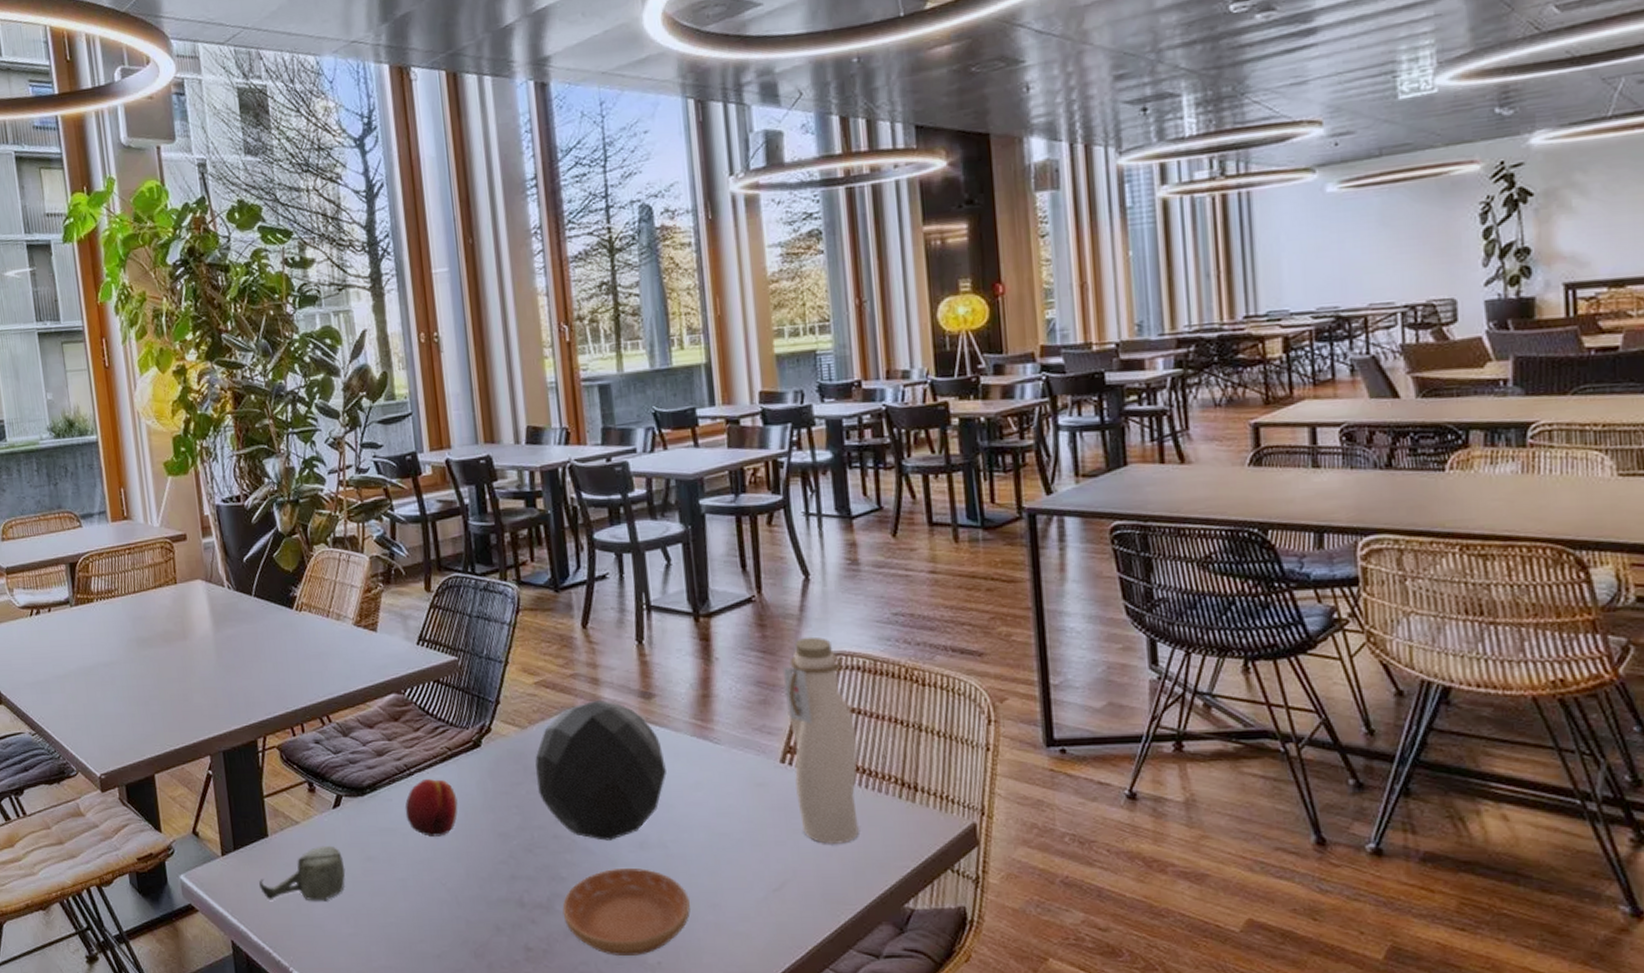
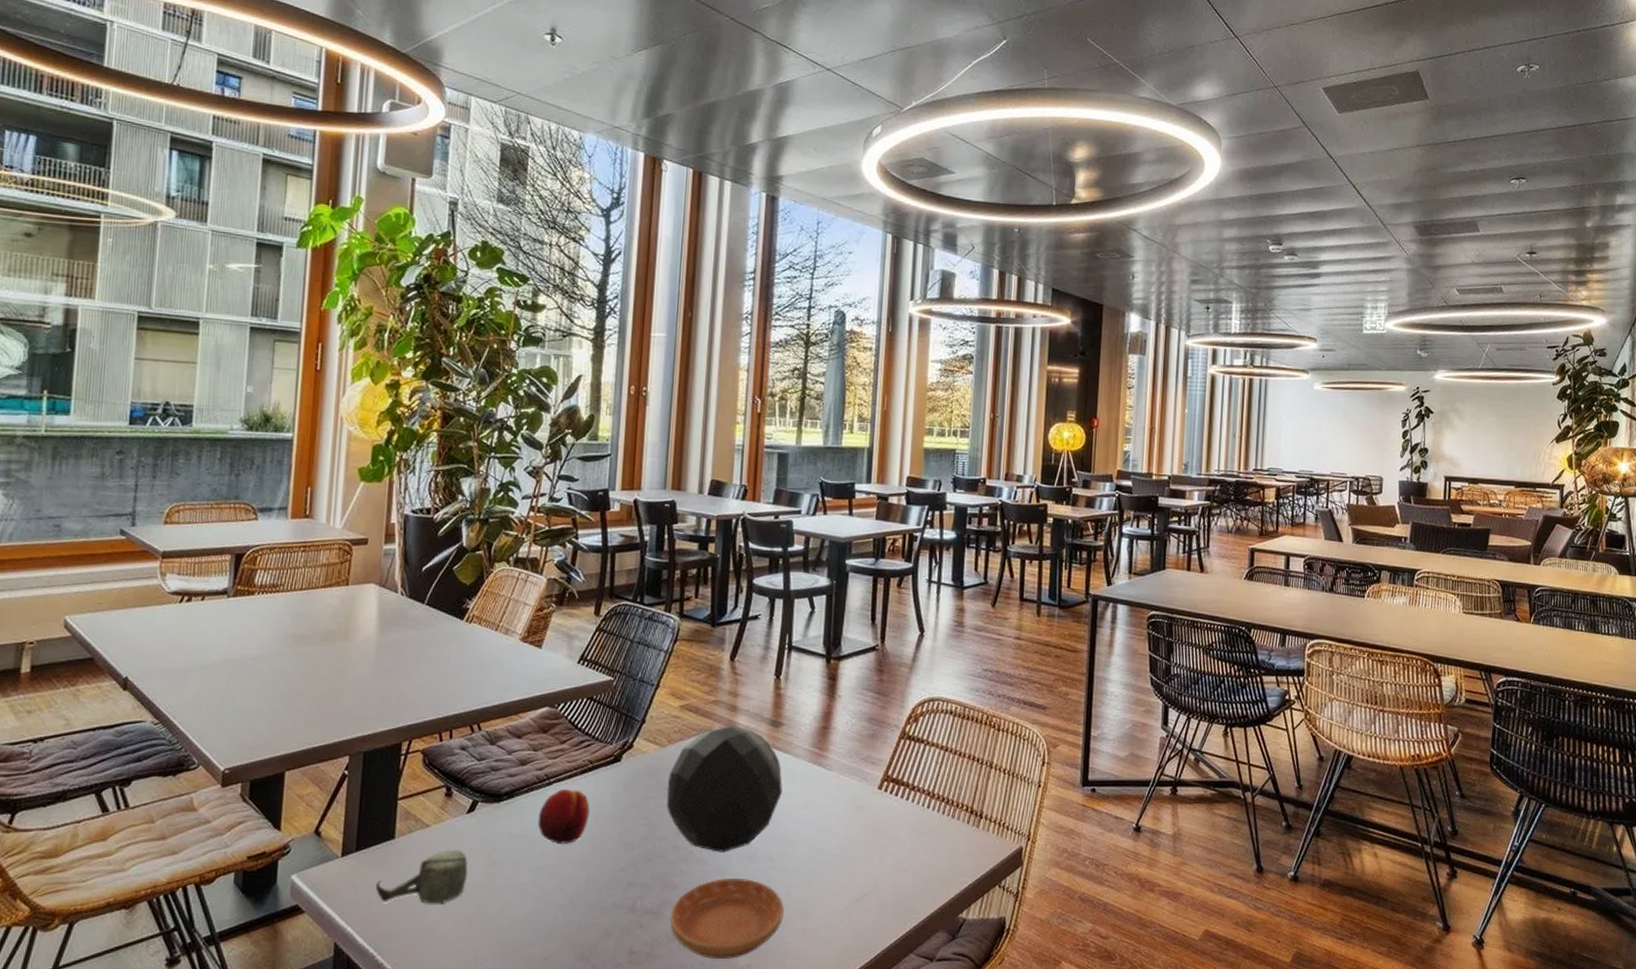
water bottle: present [782,637,860,844] -> none [886,683,941,861]

